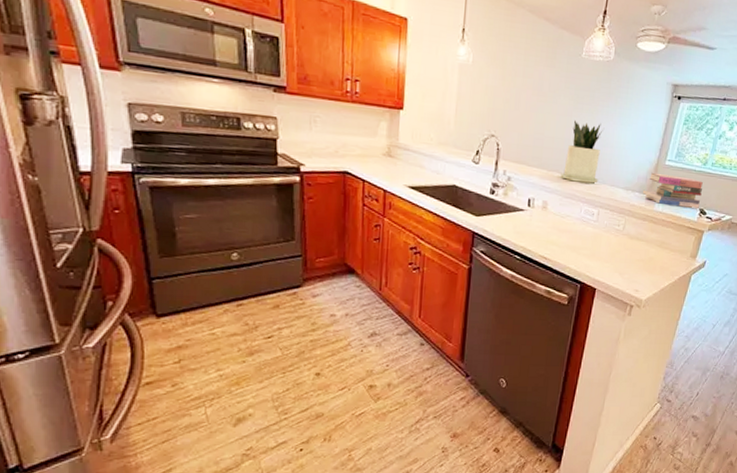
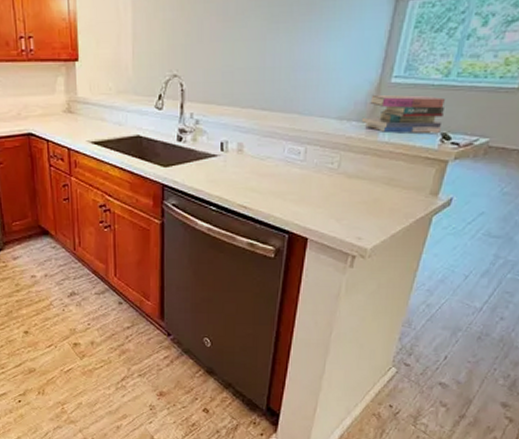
planter: present [560,120,605,184] -> none [257,43,308,117]

